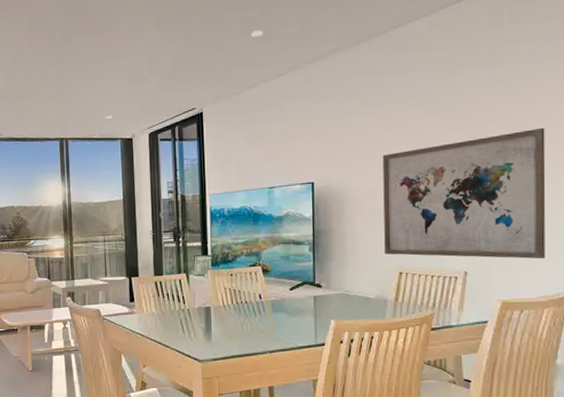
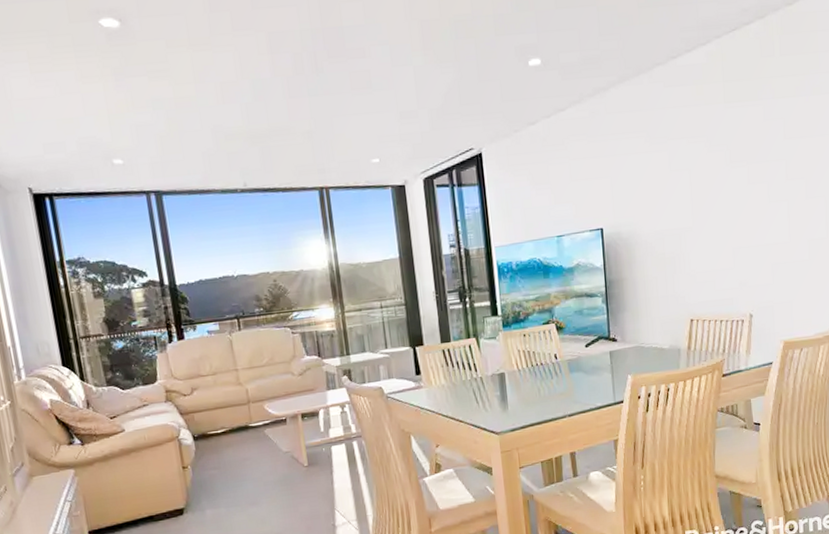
wall art: present [382,127,546,259] -> none [669,163,820,302]

